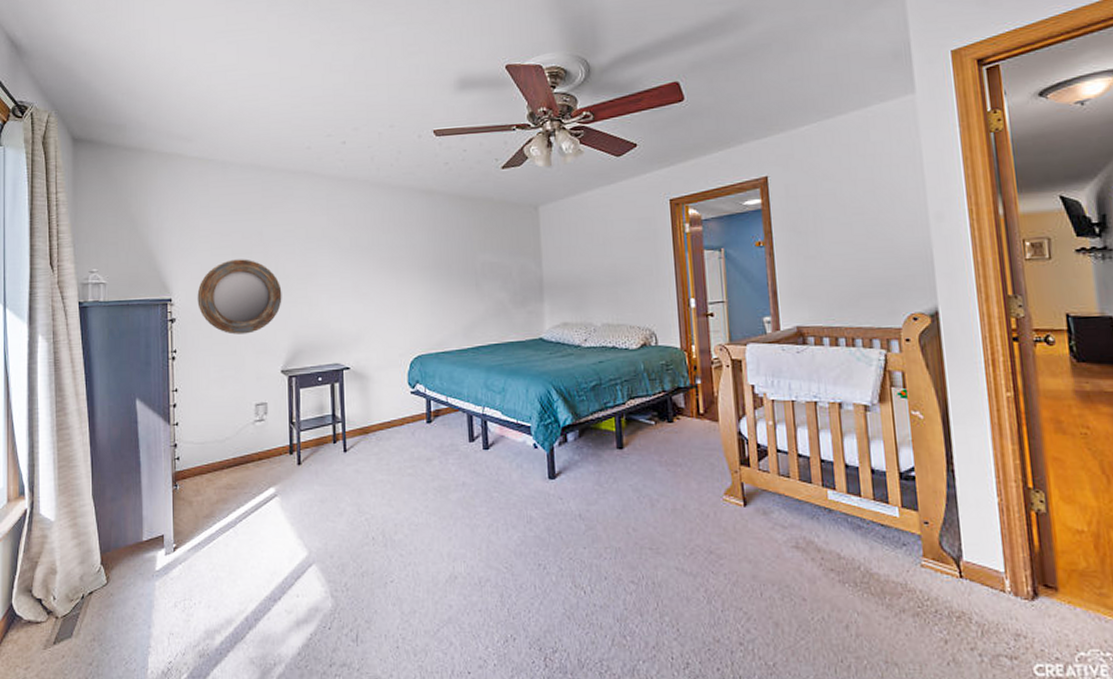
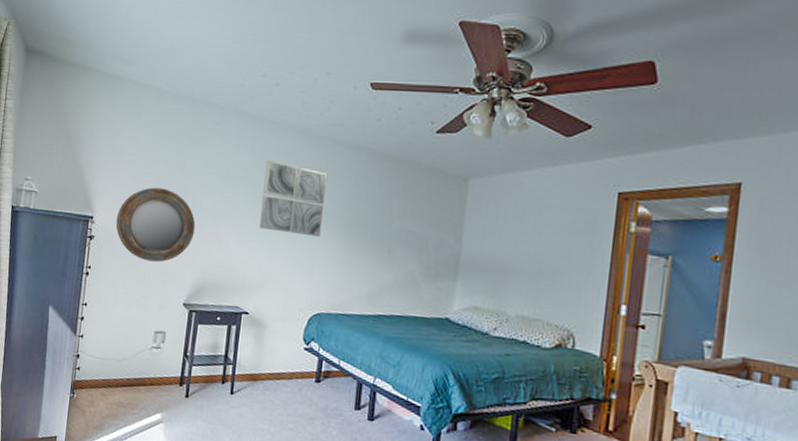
wall art: none [344,215,408,284] -> present [259,160,328,238]

